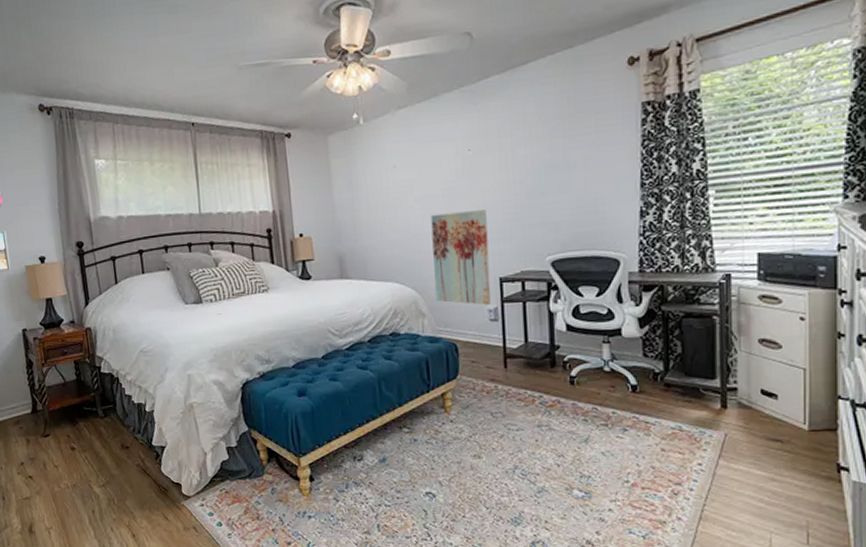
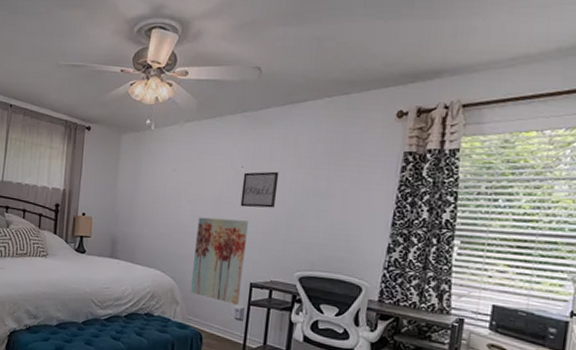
wall art: none [472,148,513,195] -> present [240,171,279,208]

